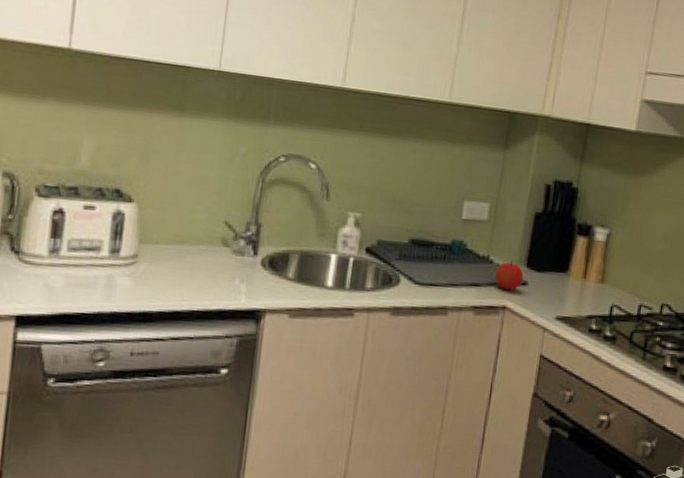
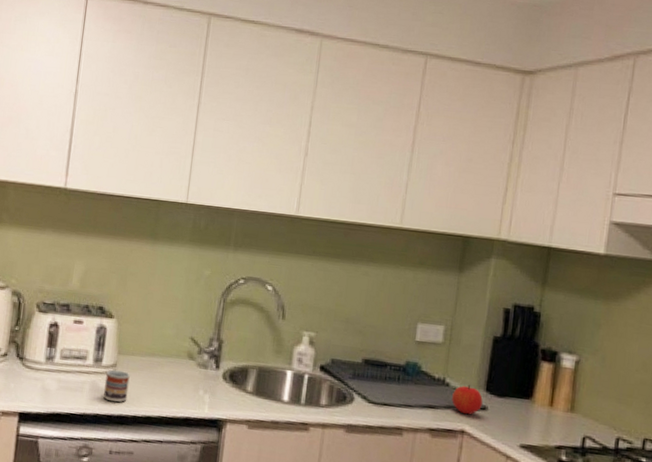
cup: none [122,261,154,298] -> present [103,370,130,403]

